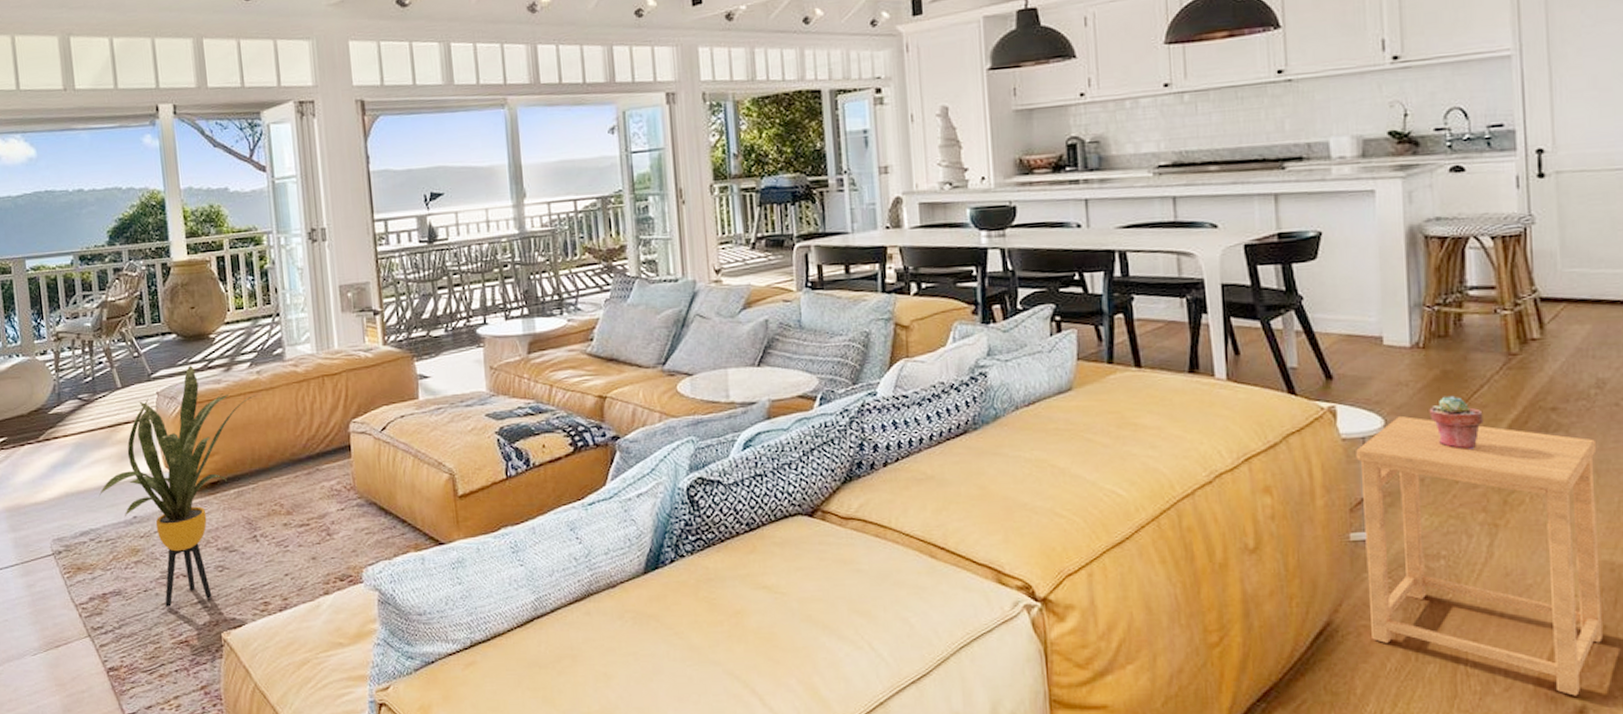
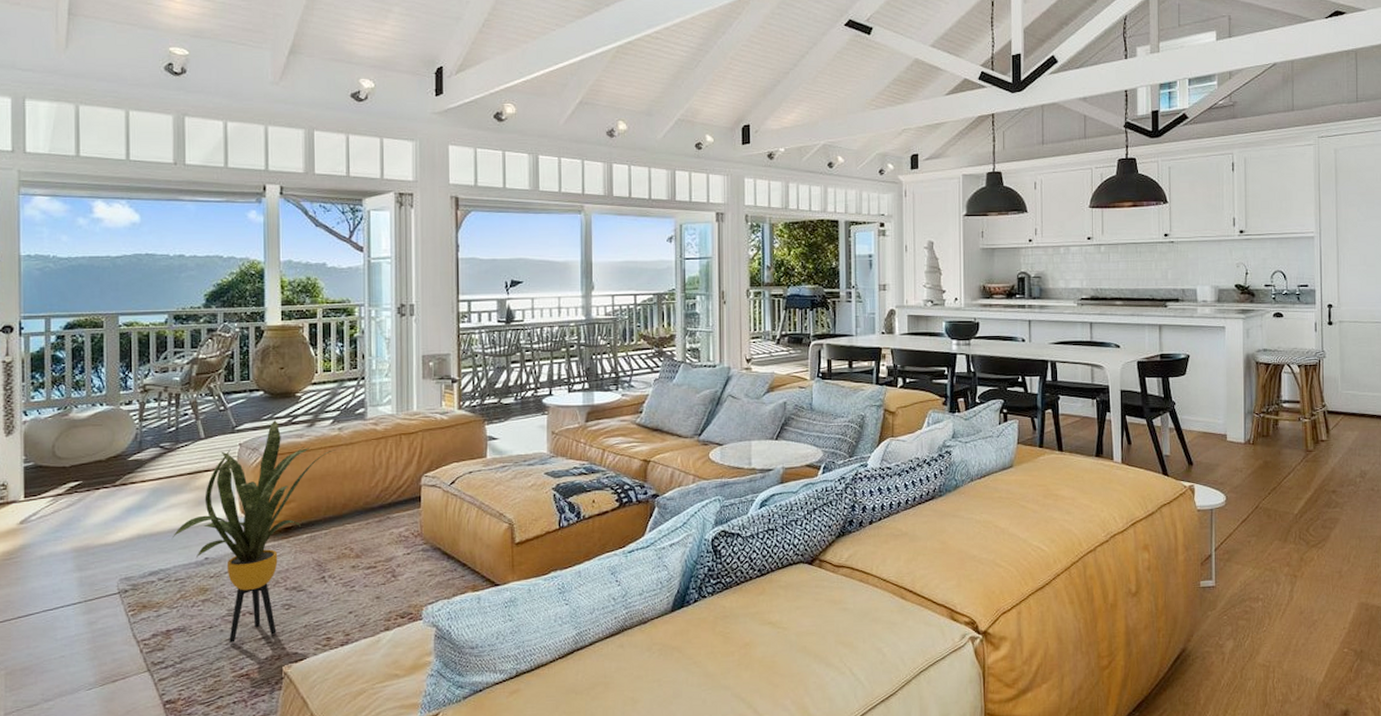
side table: present [1356,415,1602,696] -> none [1206,493,1360,703]
potted succulent: present [1429,395,1483,451] -> none [1255,480,1289,521]

